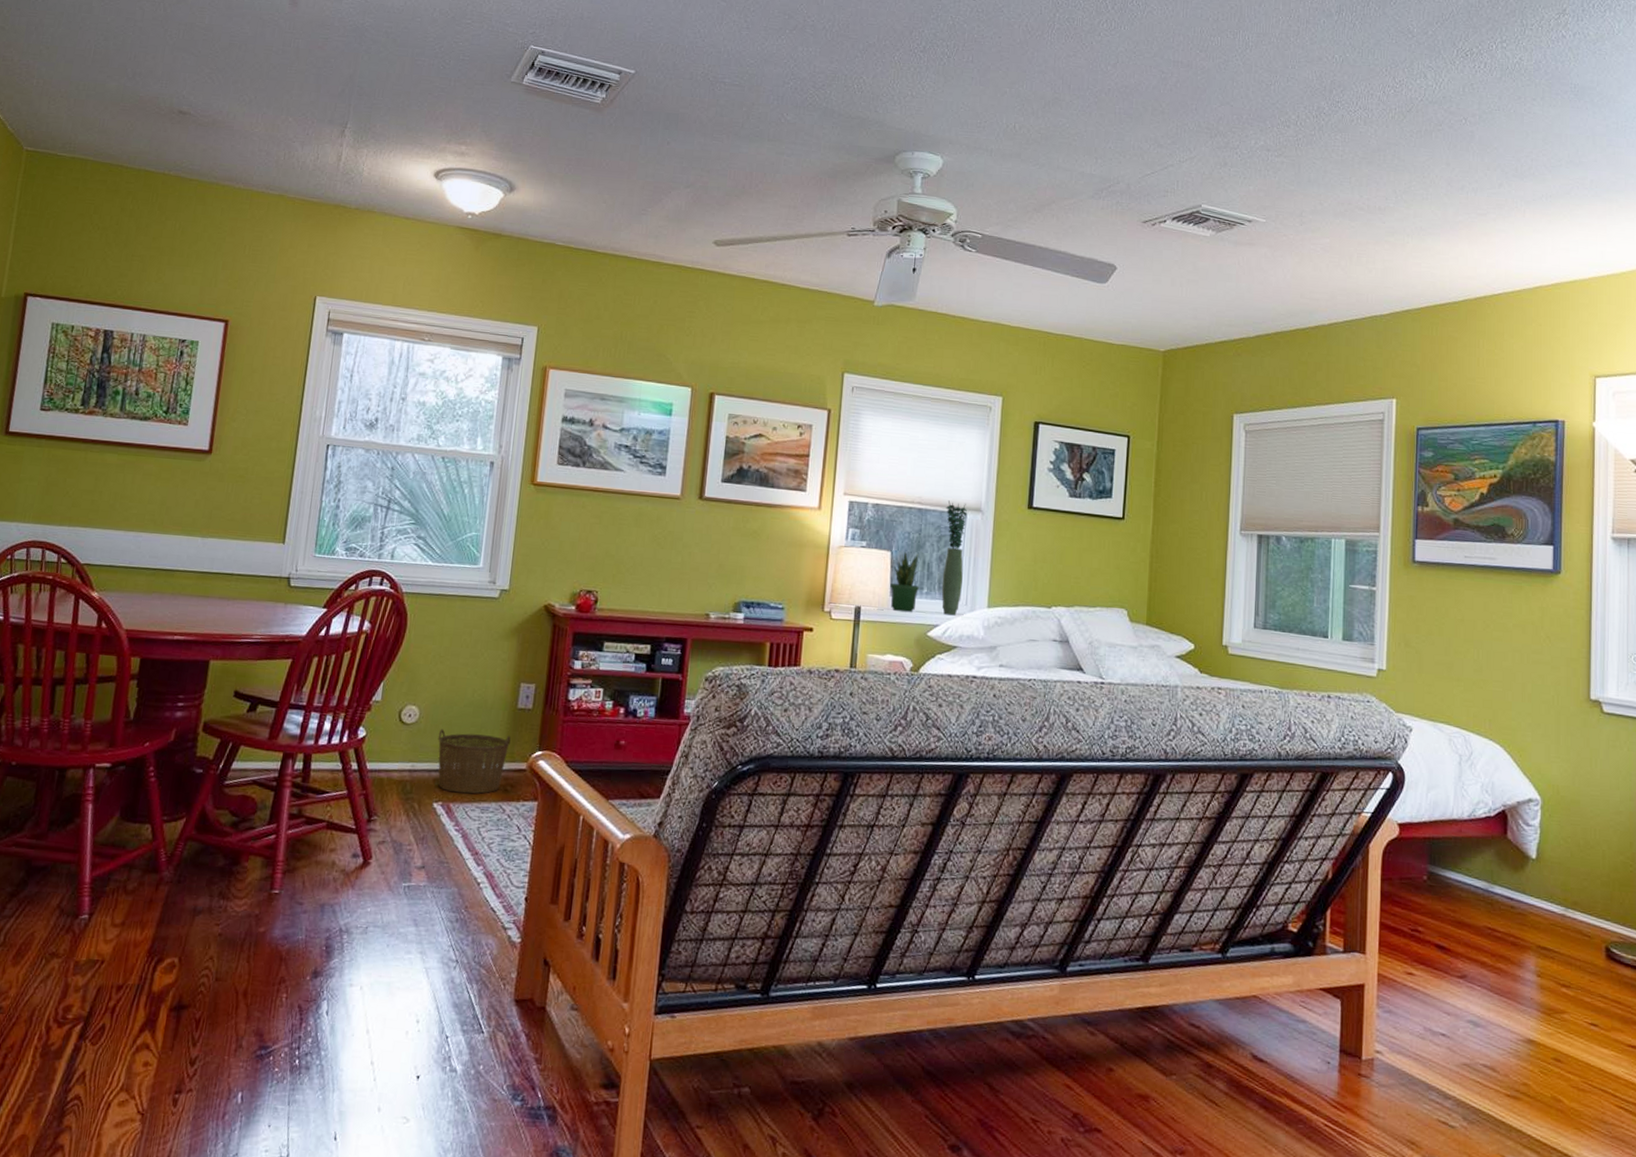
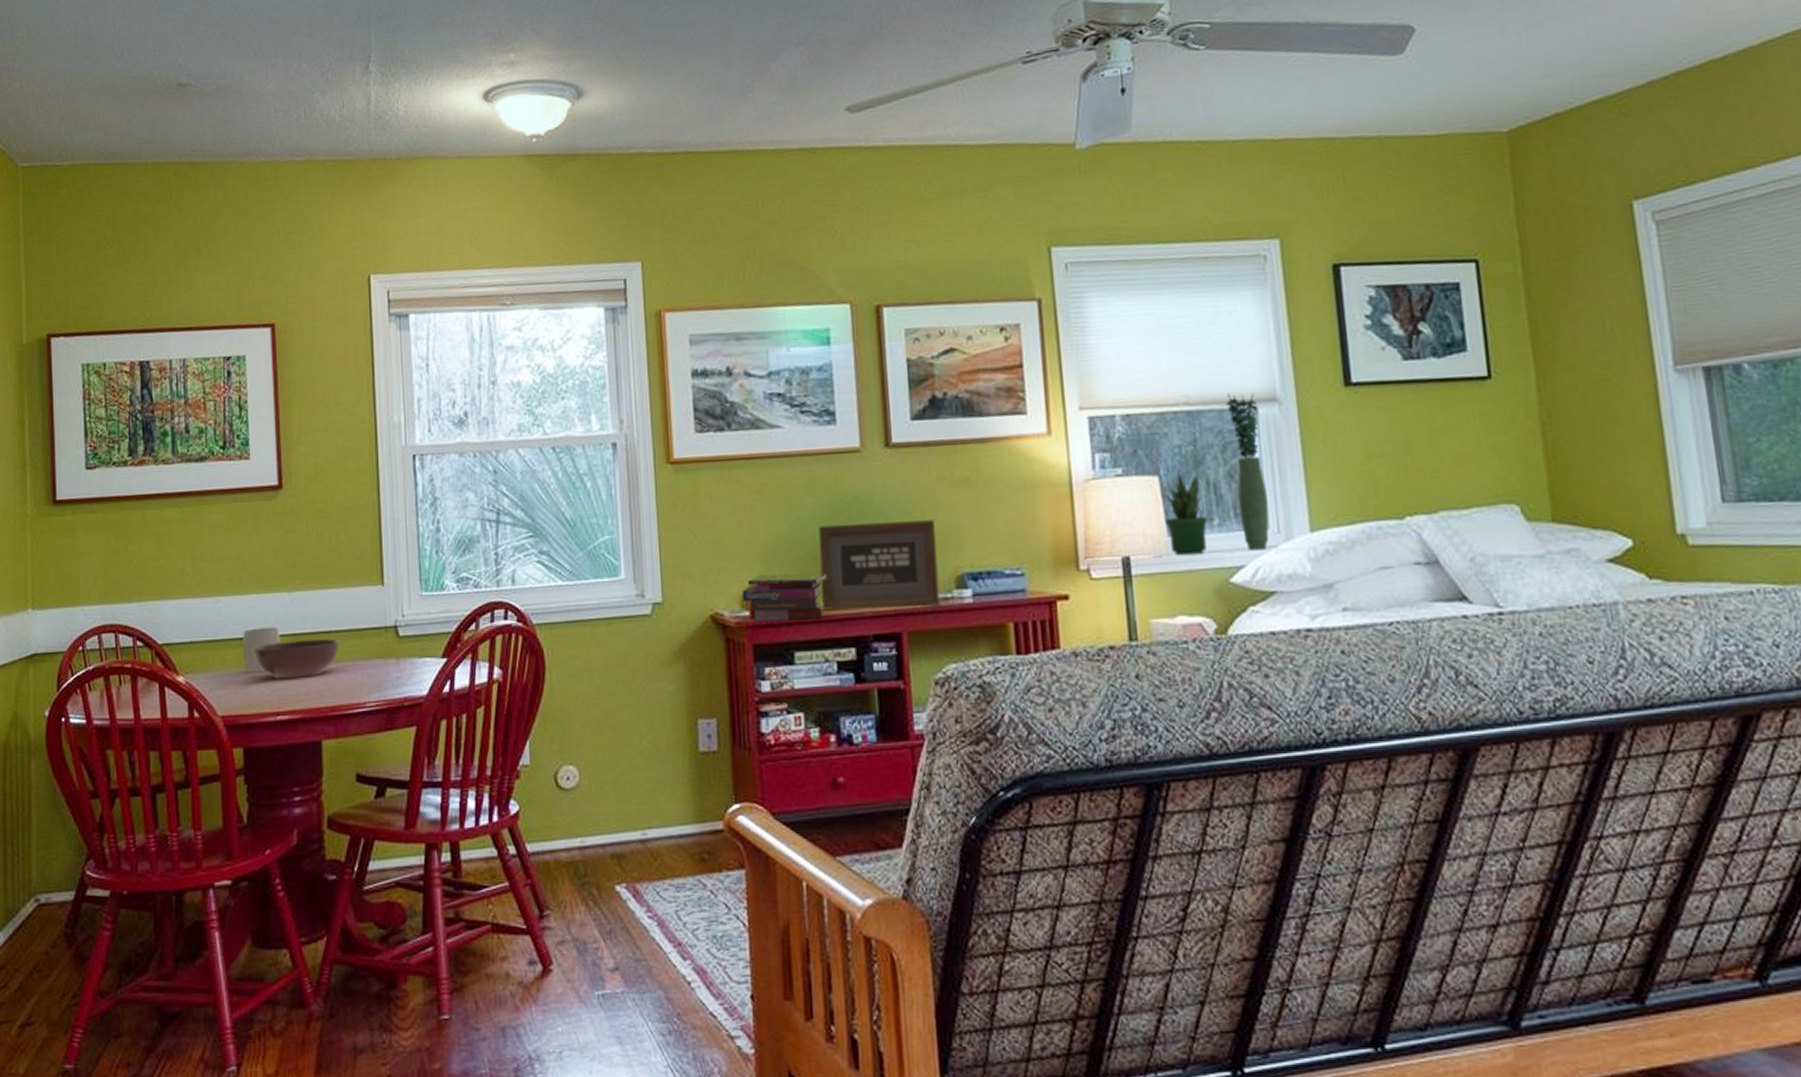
mug: none [152,562,189,599] -> present [242,627,281,673]
bowl: none [163,576,240,609] -> present [254,639,340,680]
basket: present [437,729,511,794] -> none [607,788,698,870]
books: none [571,580,639,620] -> present [741,573,827,622]
picture frame: none [631,550,726,622] -> present [818,520,941,611]

